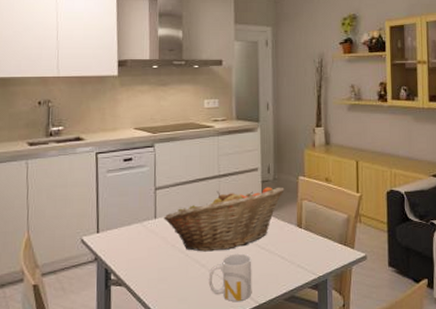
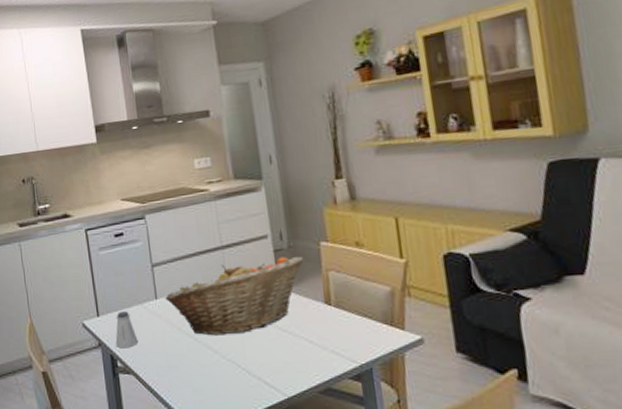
saltshaker: none [112,229,134,263] -> present [115,311,138,349]
mug: present [208,253,252,301] -> none [223,337,278,393]

